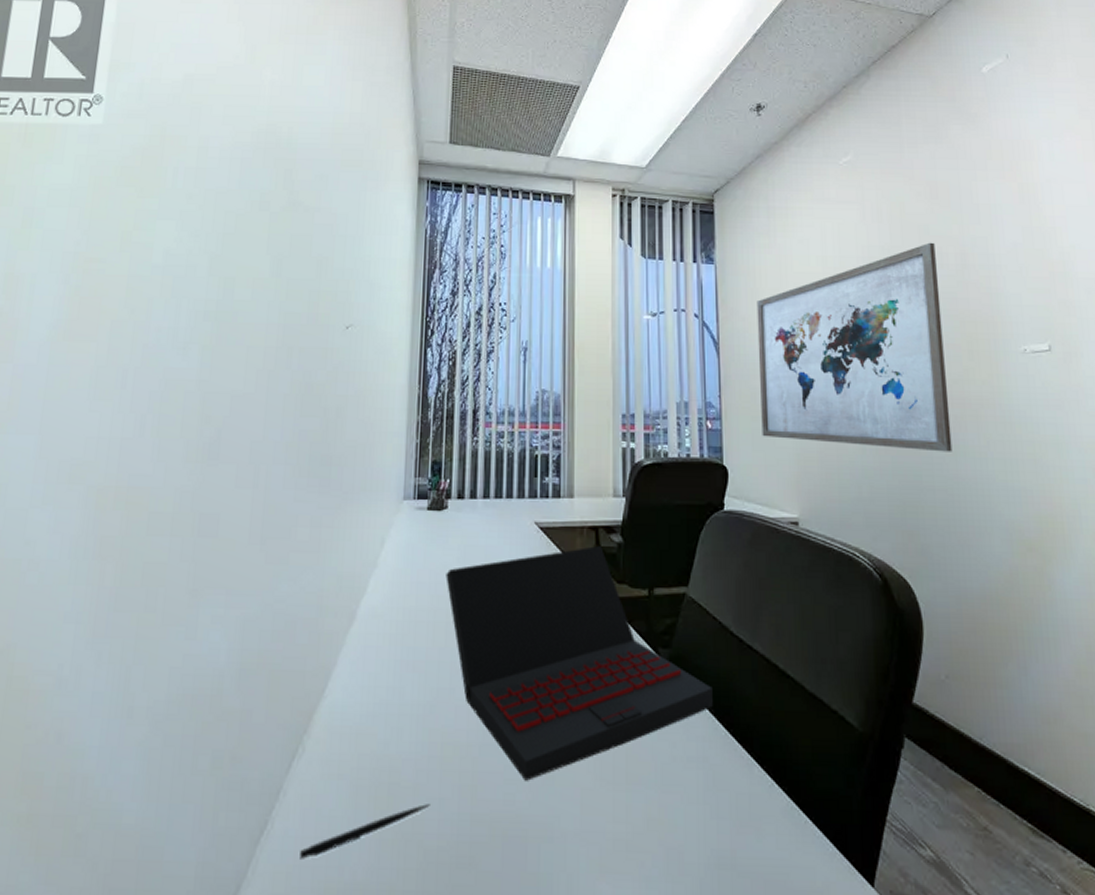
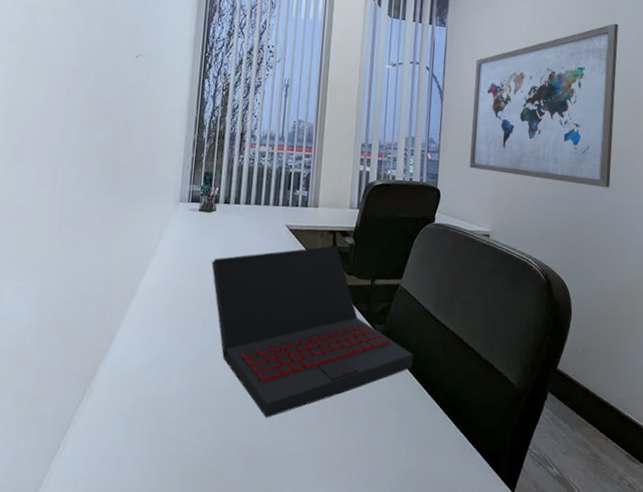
pen: present [300,804,430,859] -> none [86,433,191,472]

